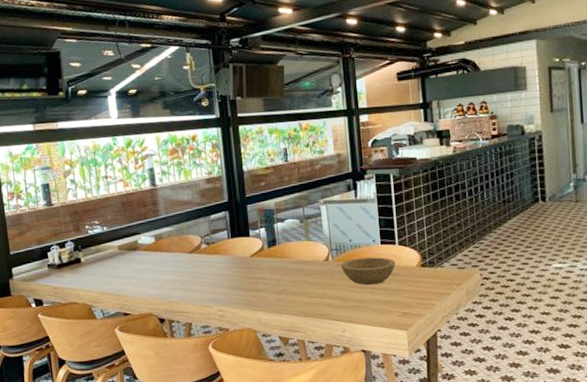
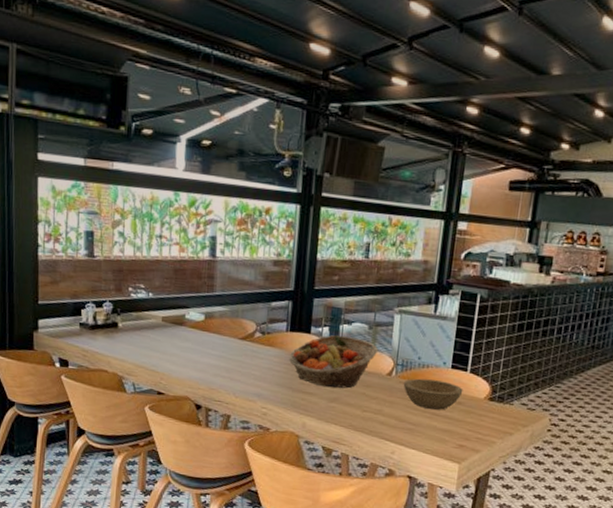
fruit basket: none [235,232,312,282] -> present [289,334,378,389]

